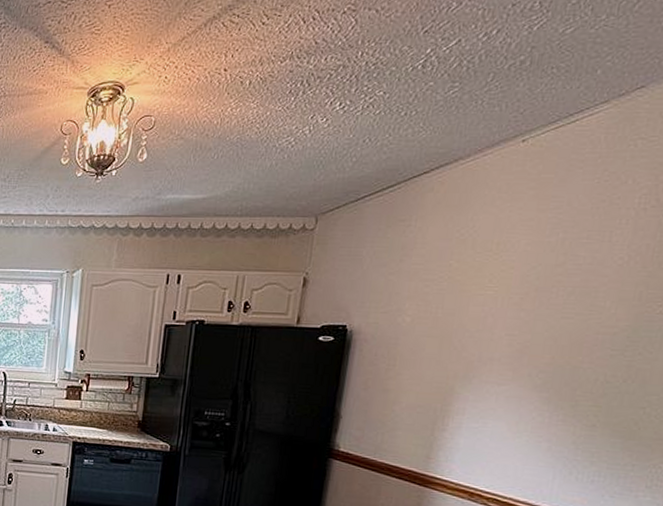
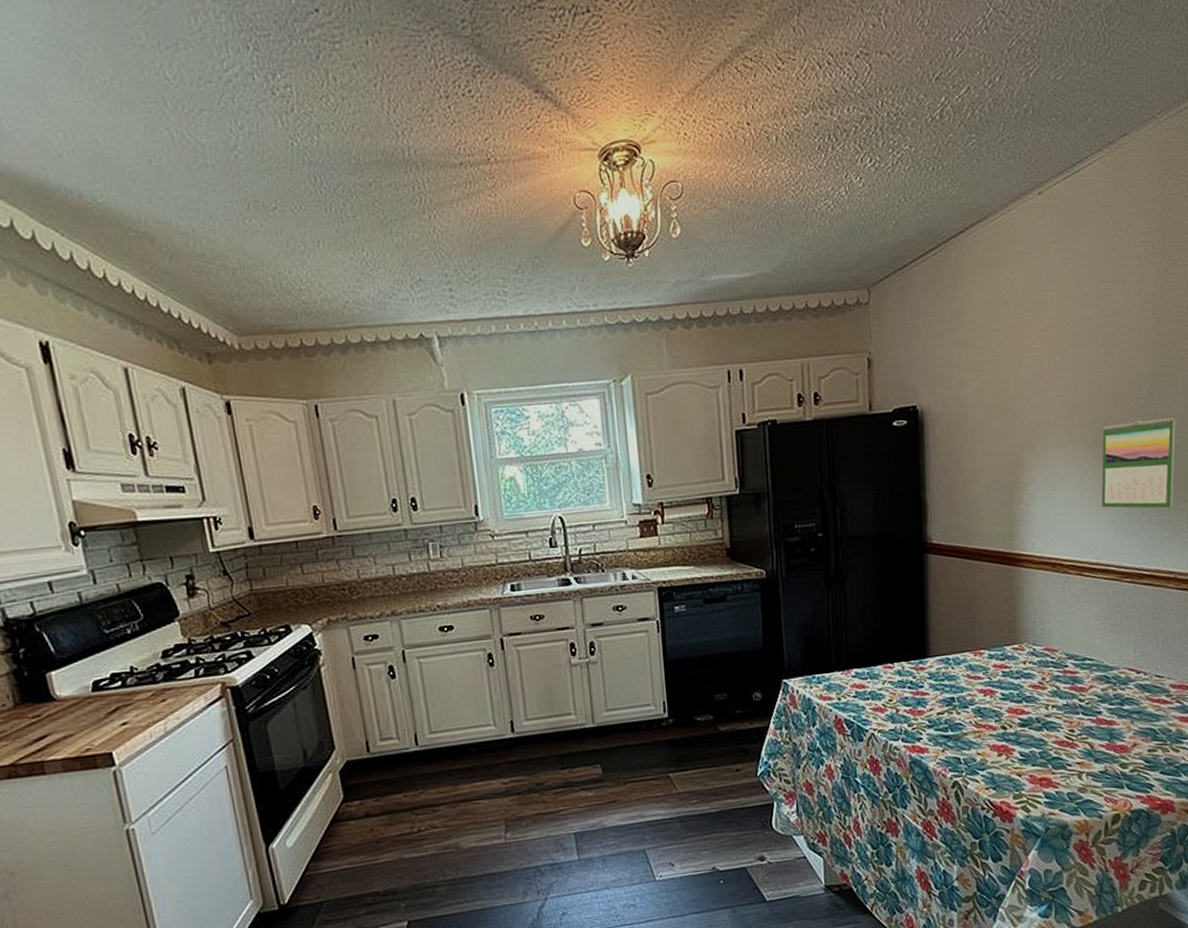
calendar: none [541,370,653,464] -> present [1101,417,1176,509]

